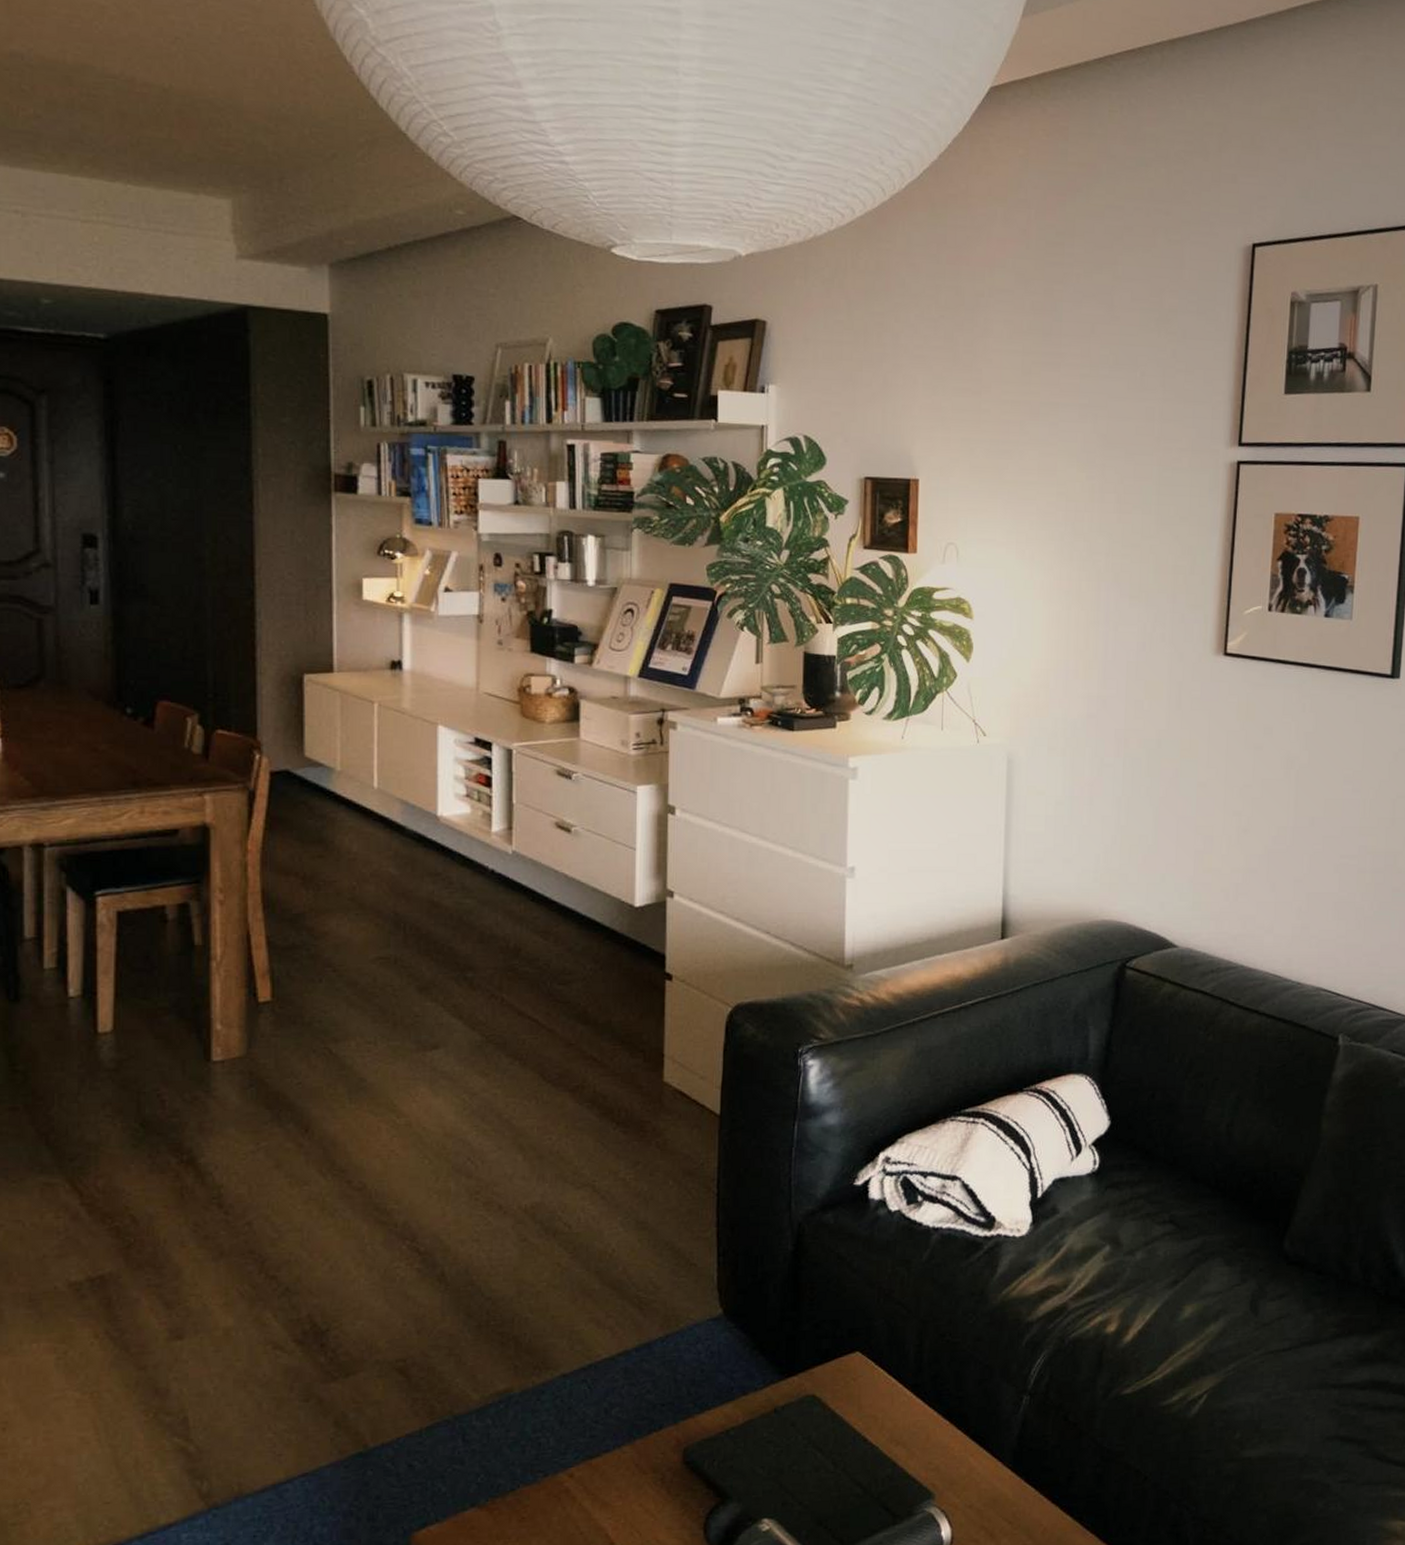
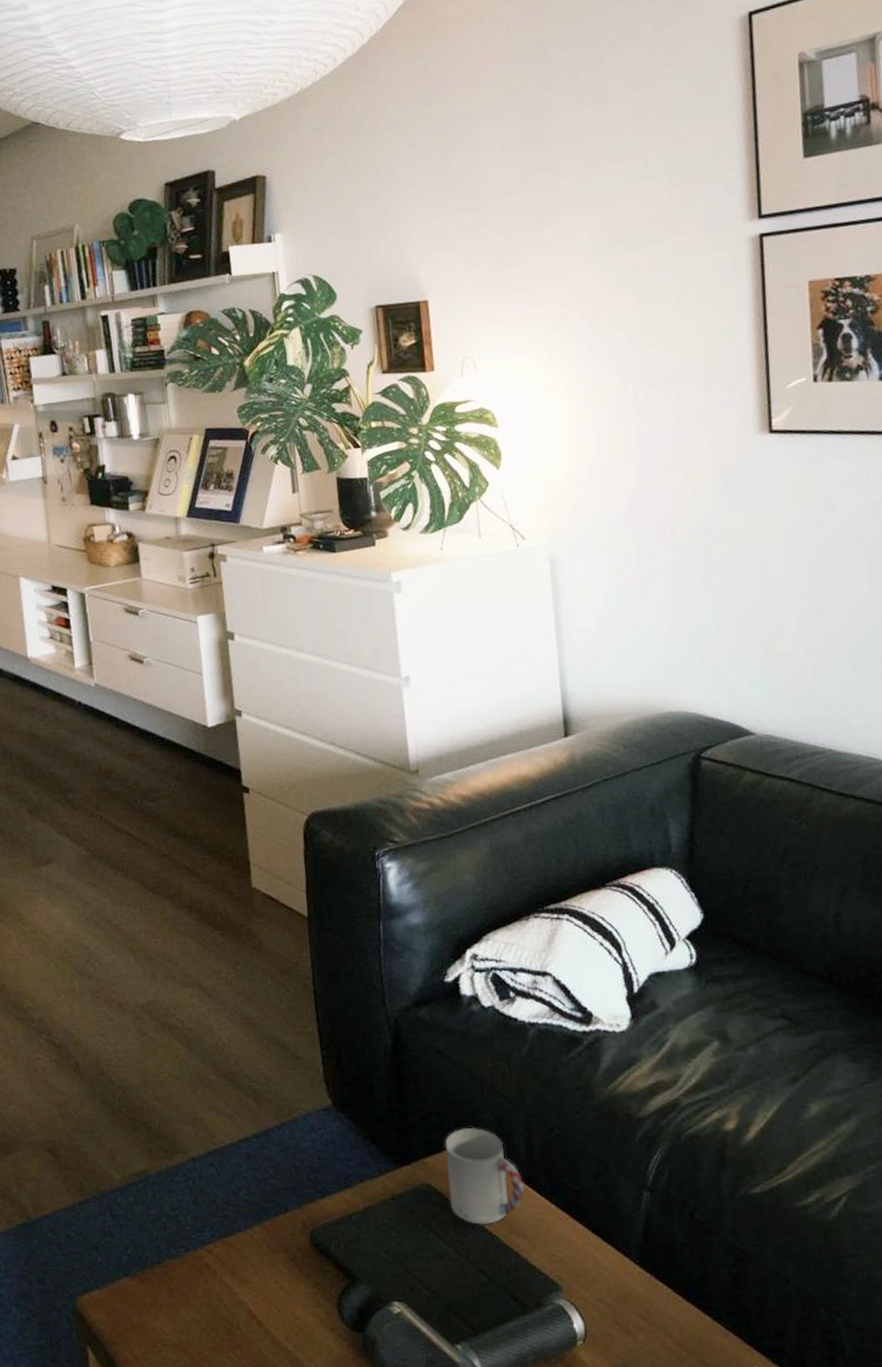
cup: none [833,1335,909,1435] -> present [445,1127,524,1224]

